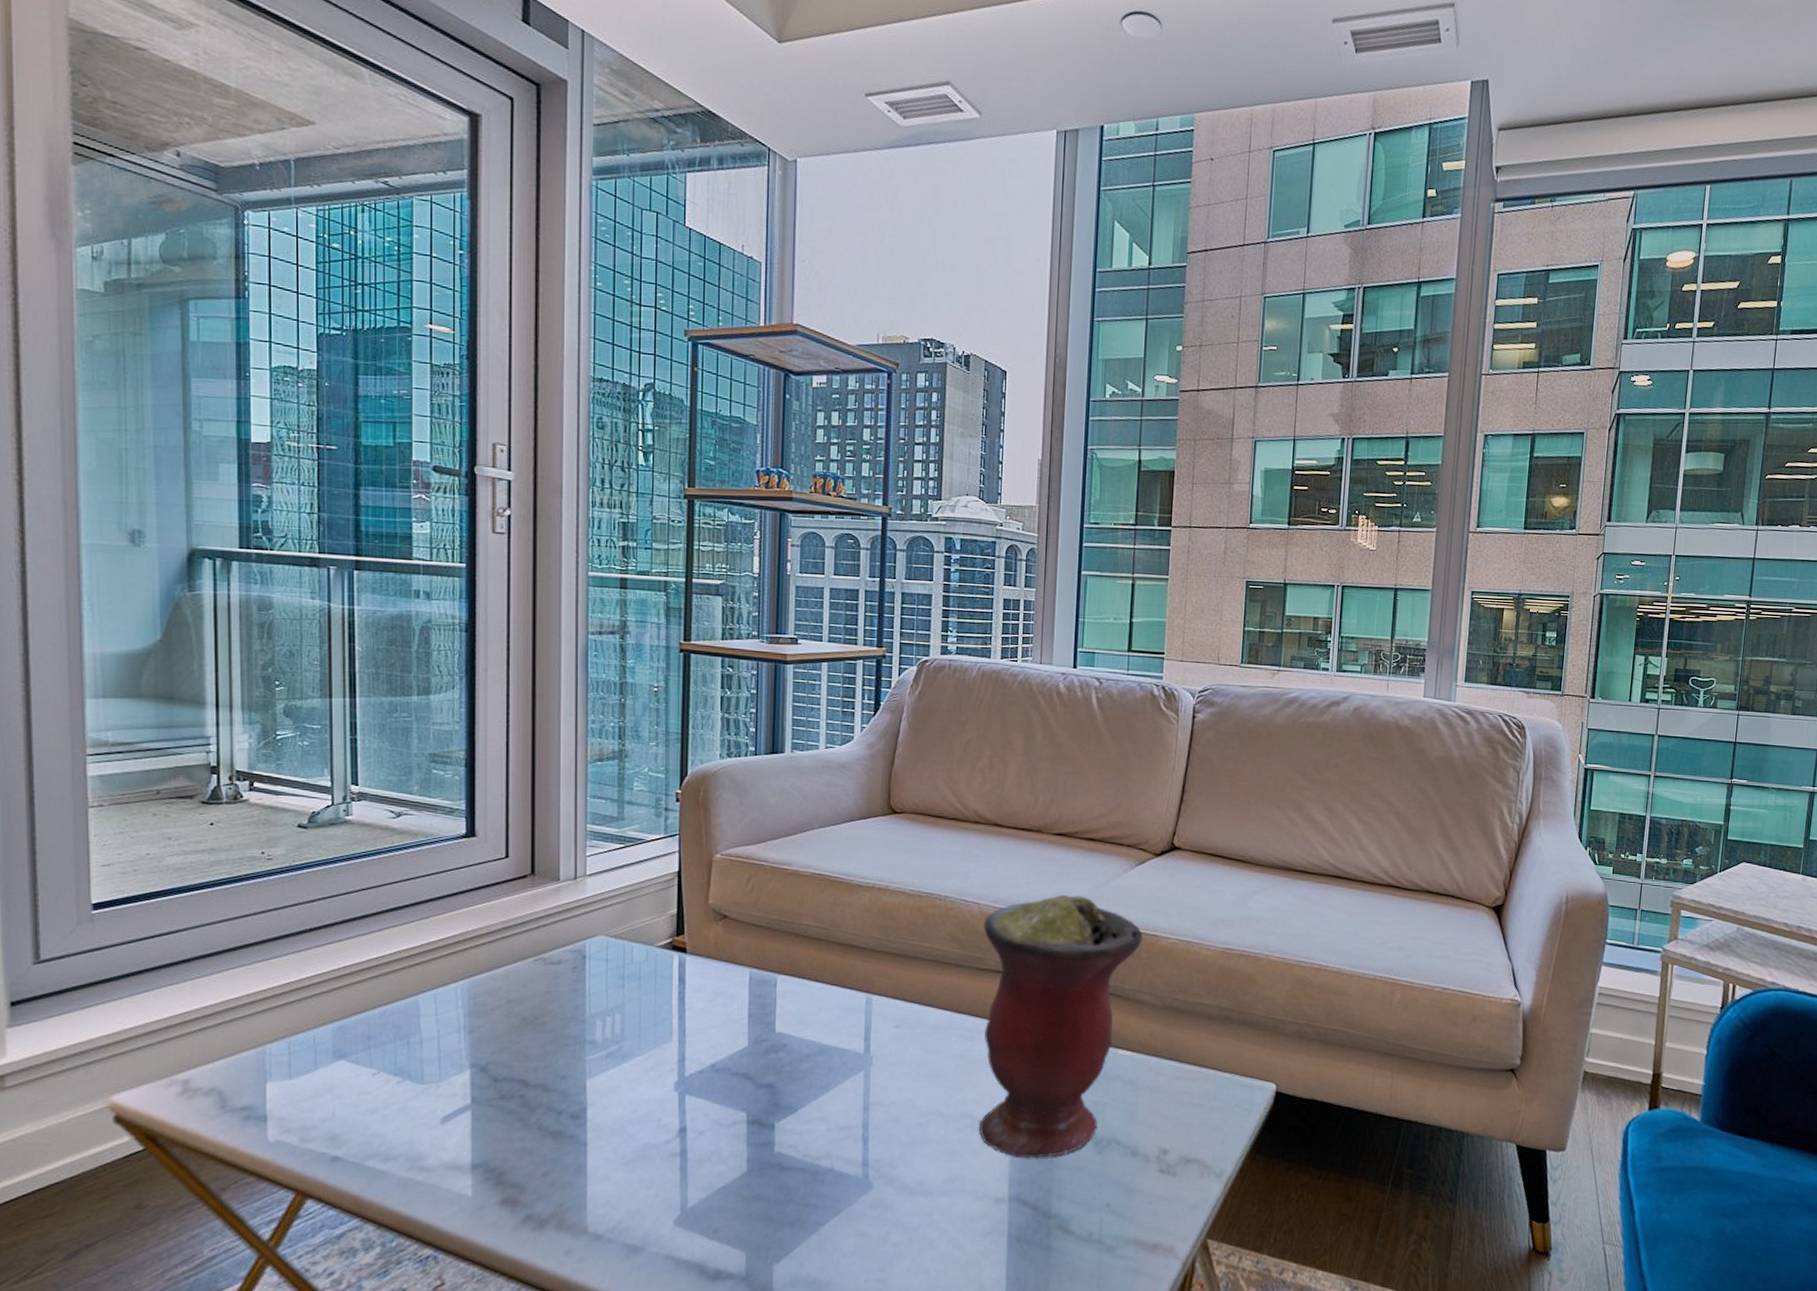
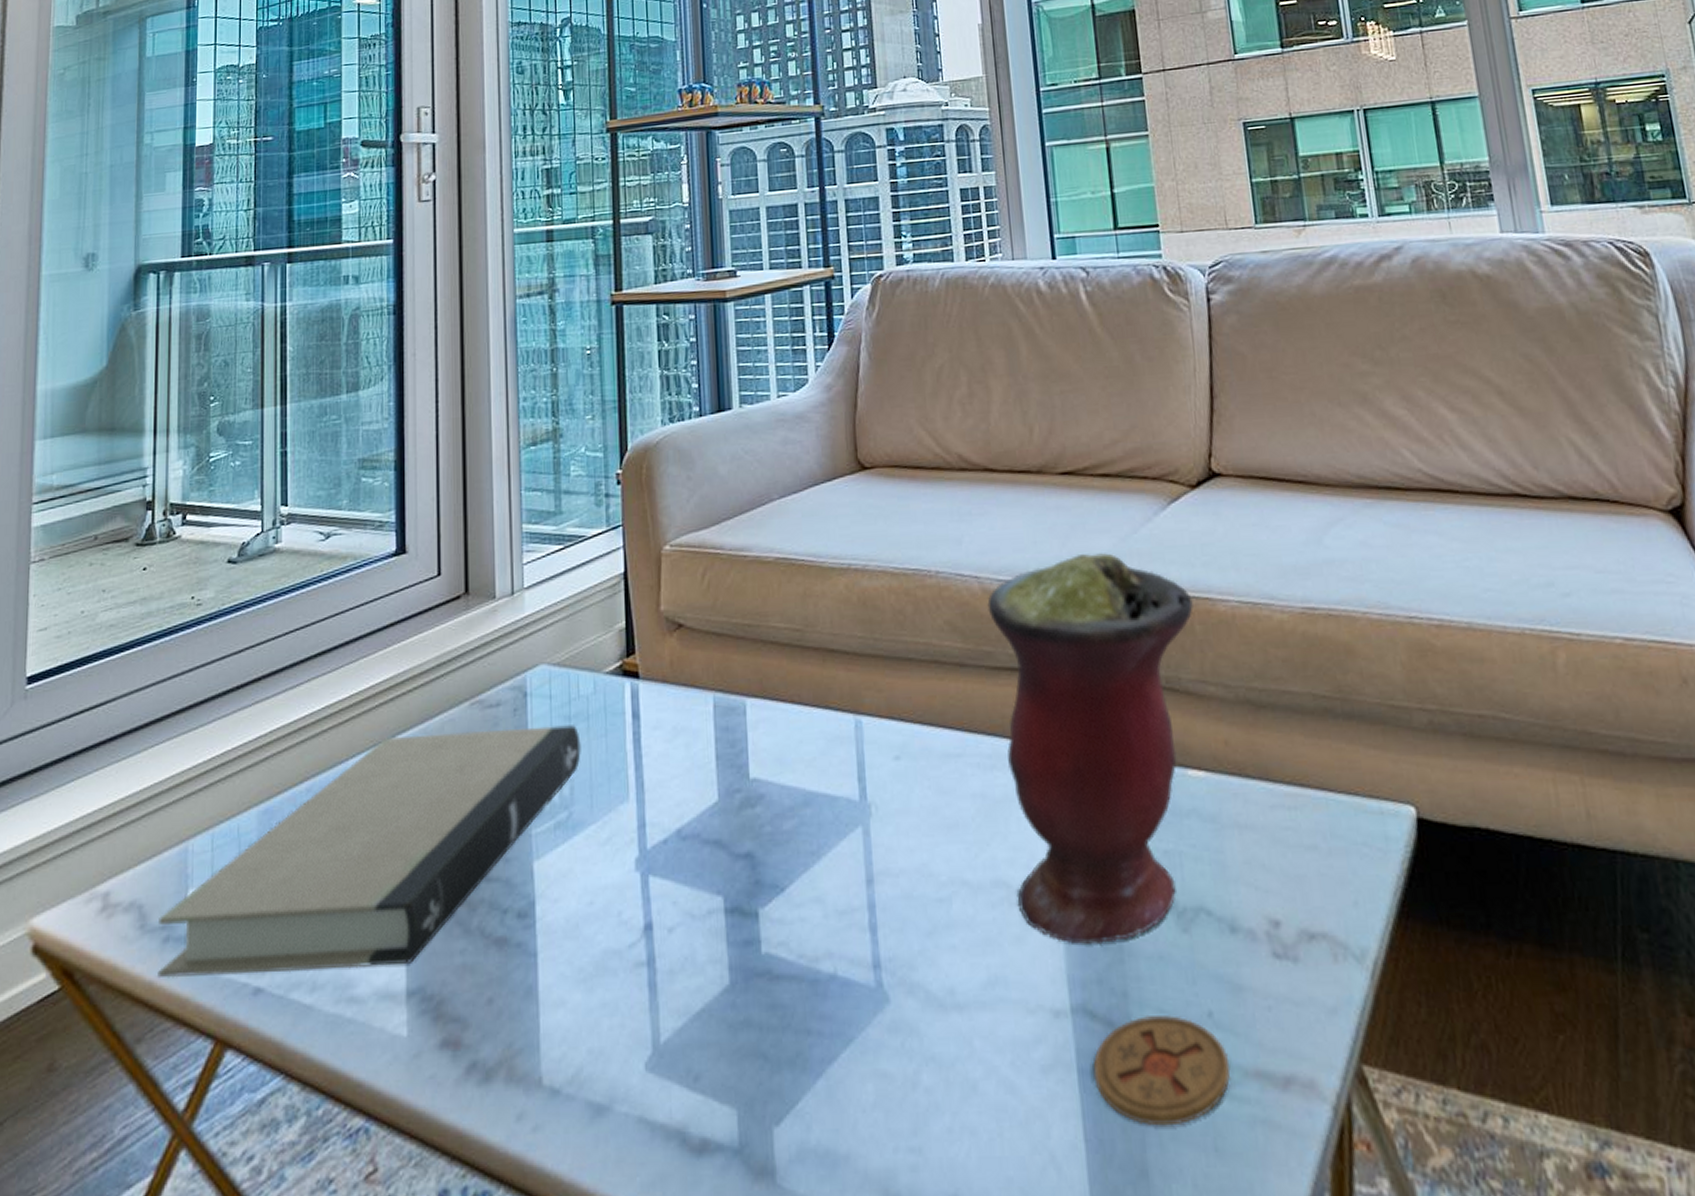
book: none [239,980,632,1147] -> present [157,725,581,978]
coaster: none [1019,1205,1117,1271] -> present [1093,1015,1231,1126]

